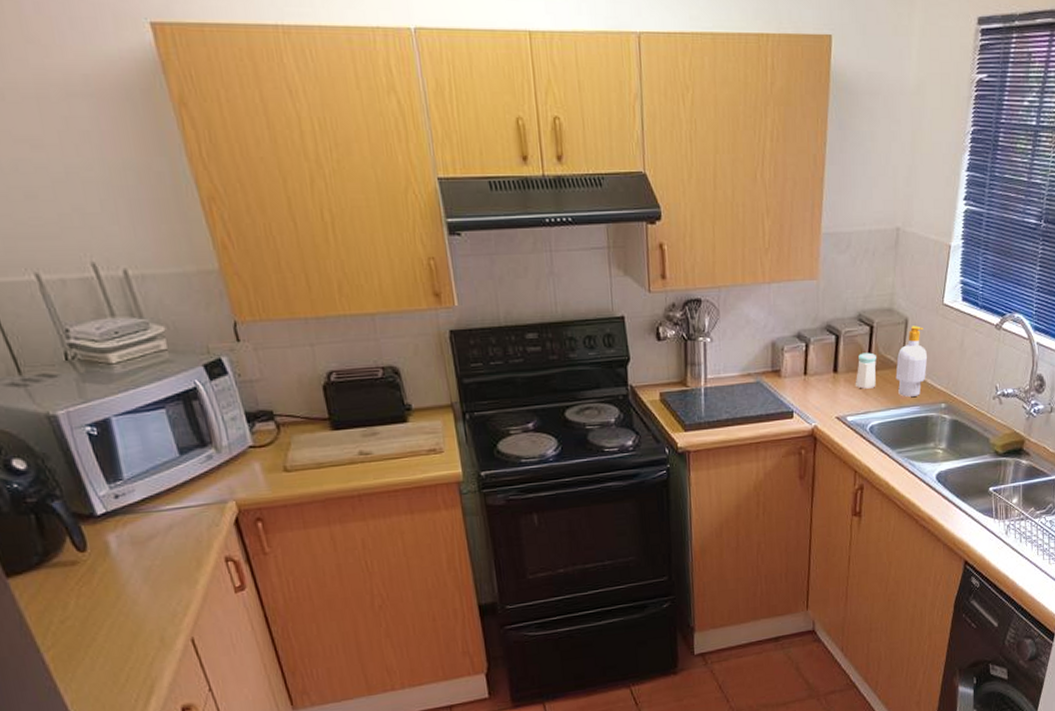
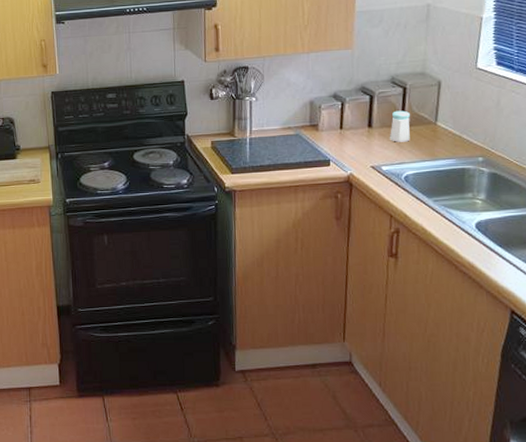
soap bottle: present [895,326,928,397] -> none [430,87,463,150]

